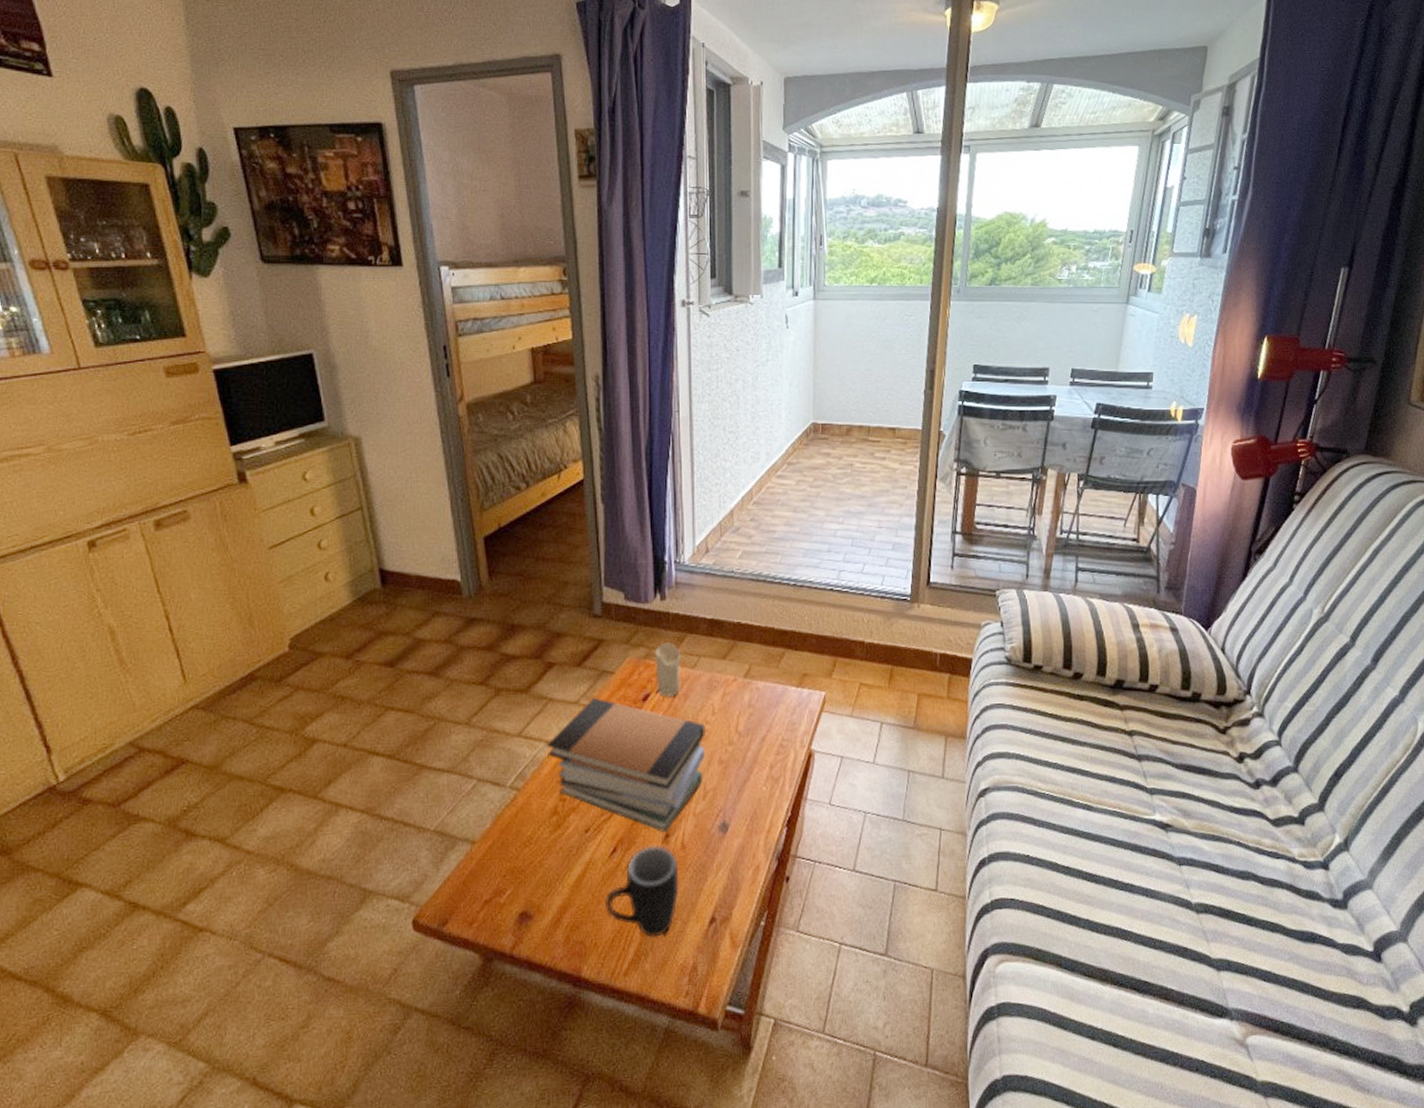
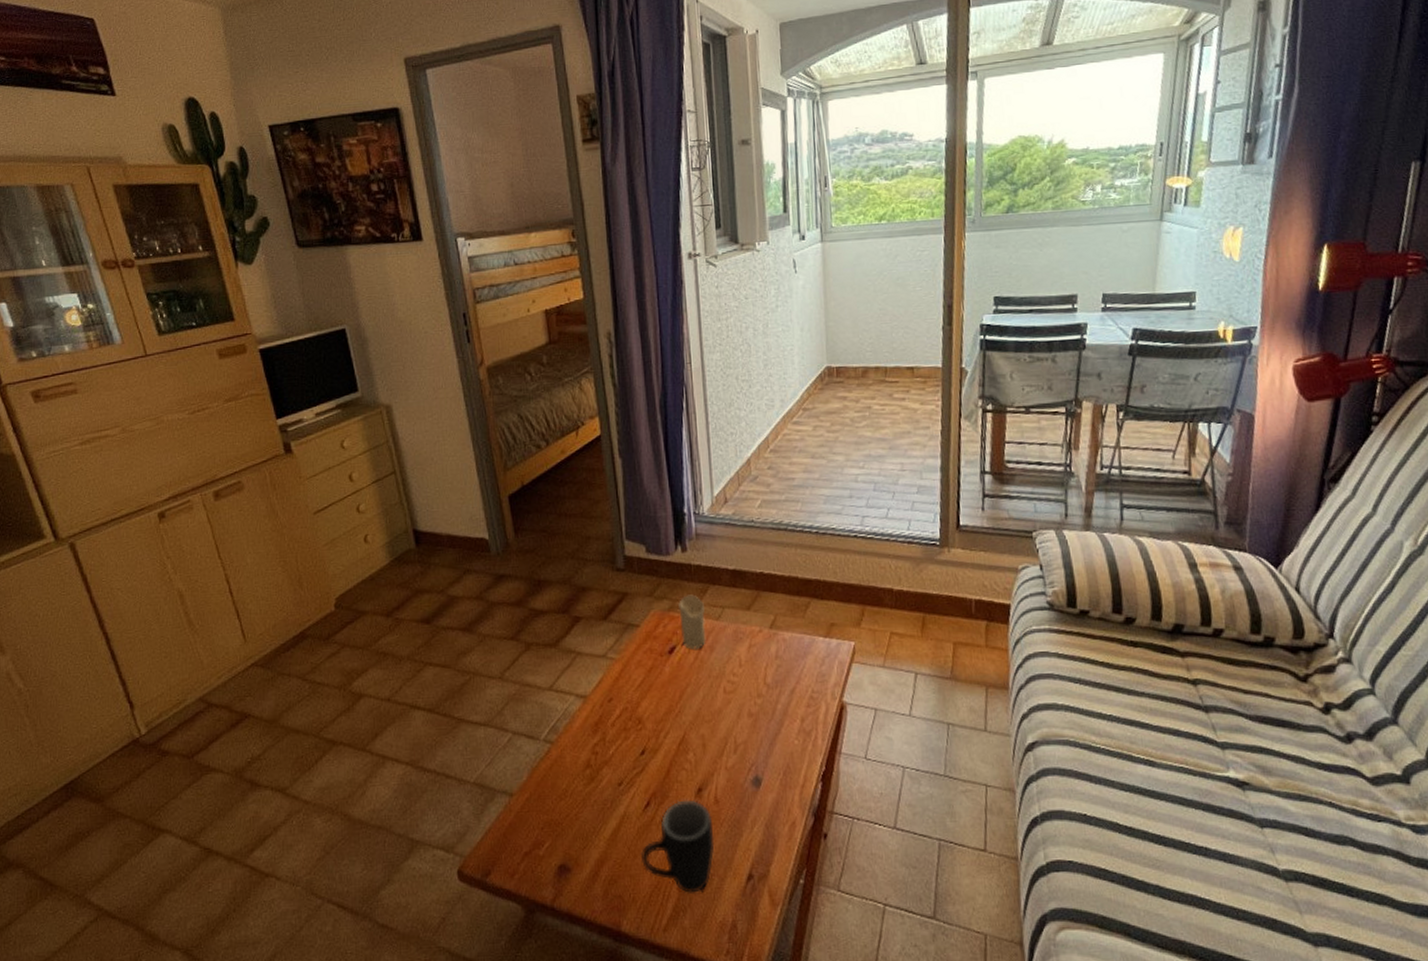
book stack: present [546,697,706,833] -> none [576,650,734,787]

